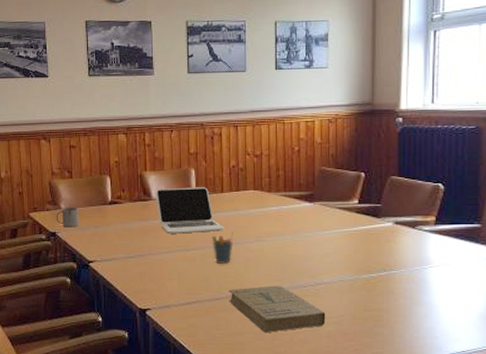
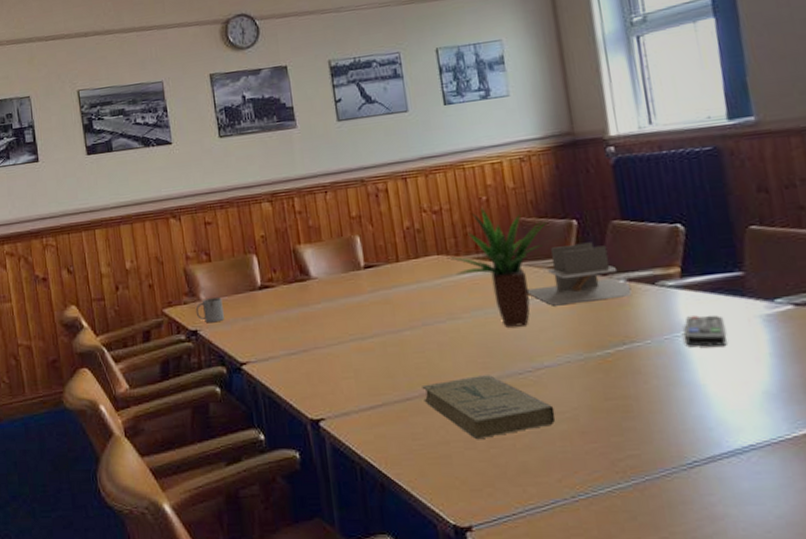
laptop: present [155,186,225,234] -> none [314,256,407,320]
pen holder: present [211,231,233,264] -> none [391,310,421,353]
potted plant: none [261,156,343,251] -> present [447,208,549,328]
desk organizer: none [318,191,397,238] -> present [526,242,632,306]
remote control: none [430,254,460,278] -> present [684,315,727,347]

